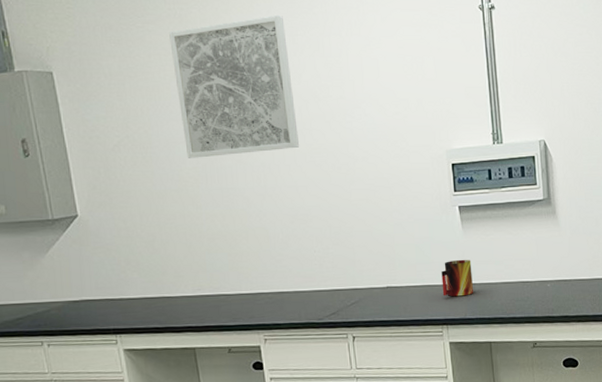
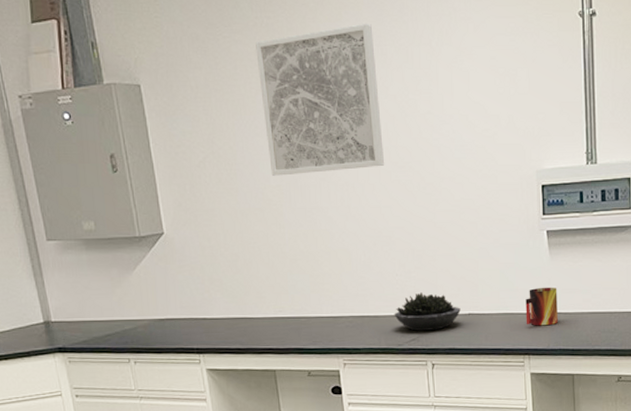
succulent plant: none [313,267,379,306] -> present [394,292,461,332]

